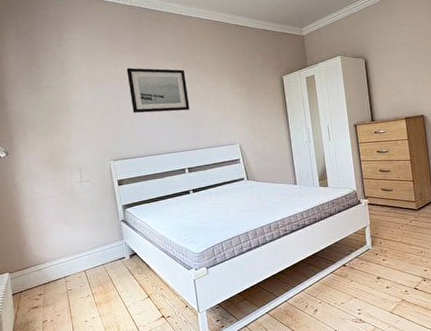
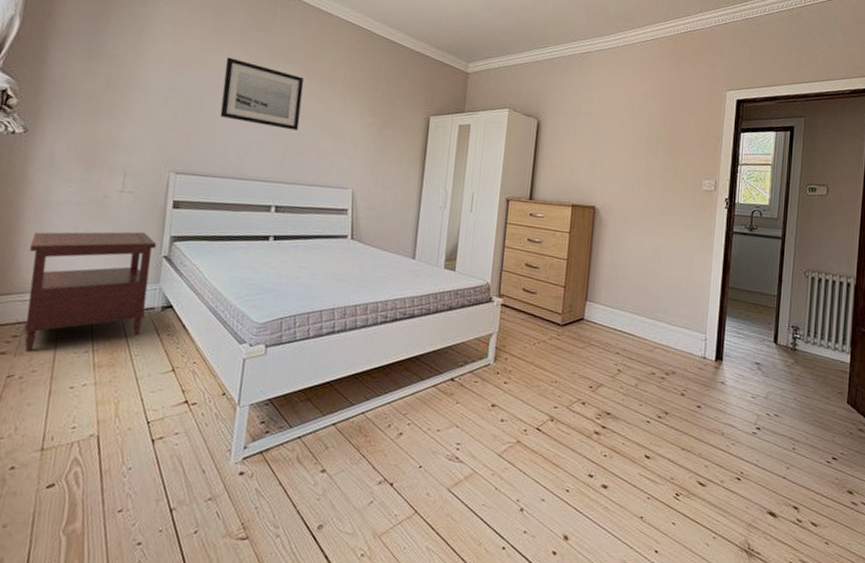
side table: none [32,206,120,303] -> present [23,231,157,352]

